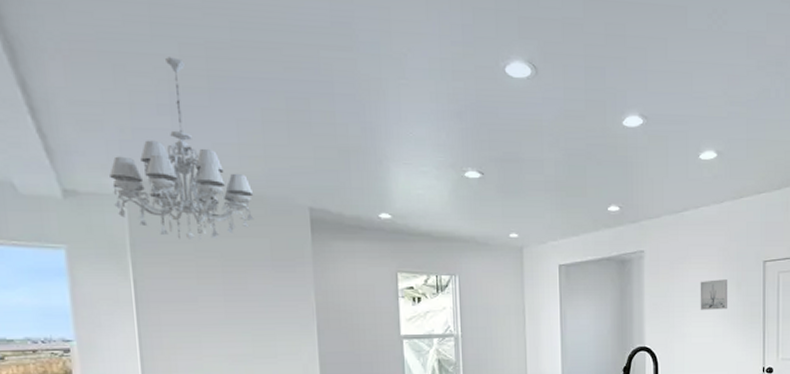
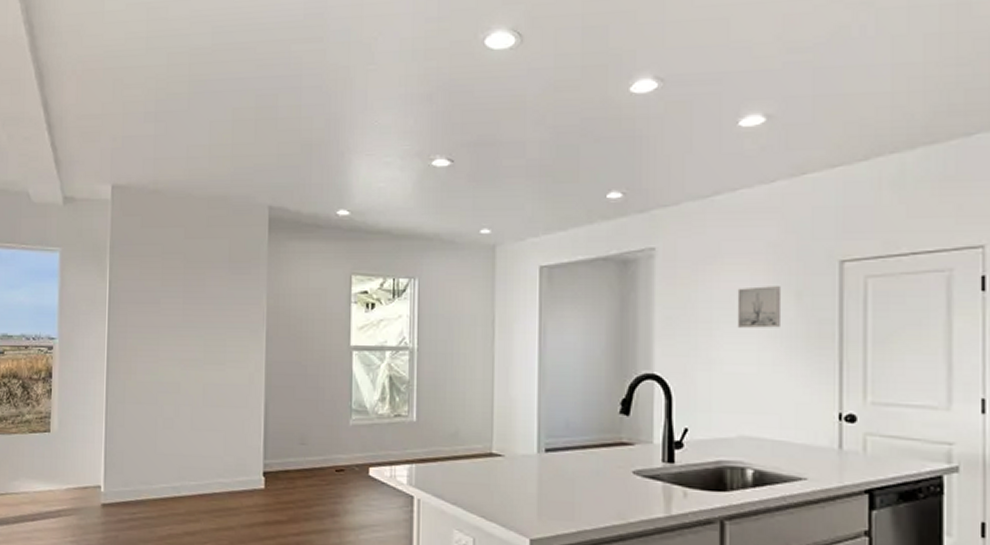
chandelier: present [109,57,254,241] -> none [101,67,219,243]

